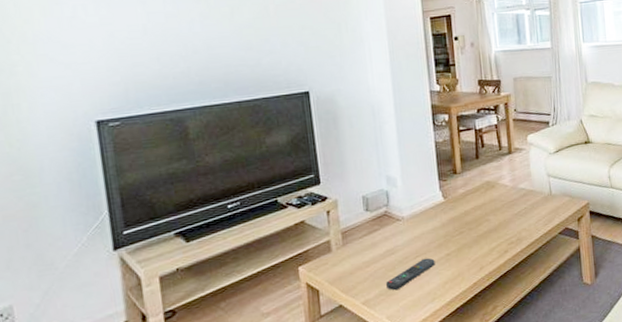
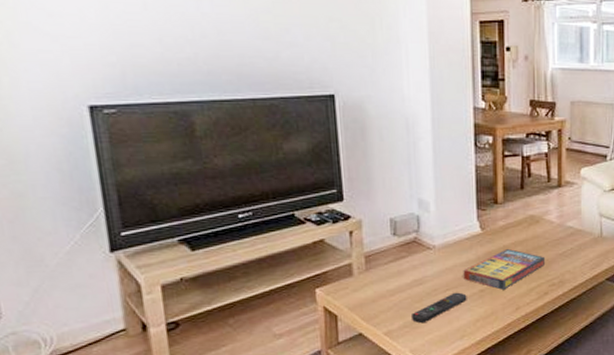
game compilation box: none [430,213,503,252] -> present [463,248,546,290]

